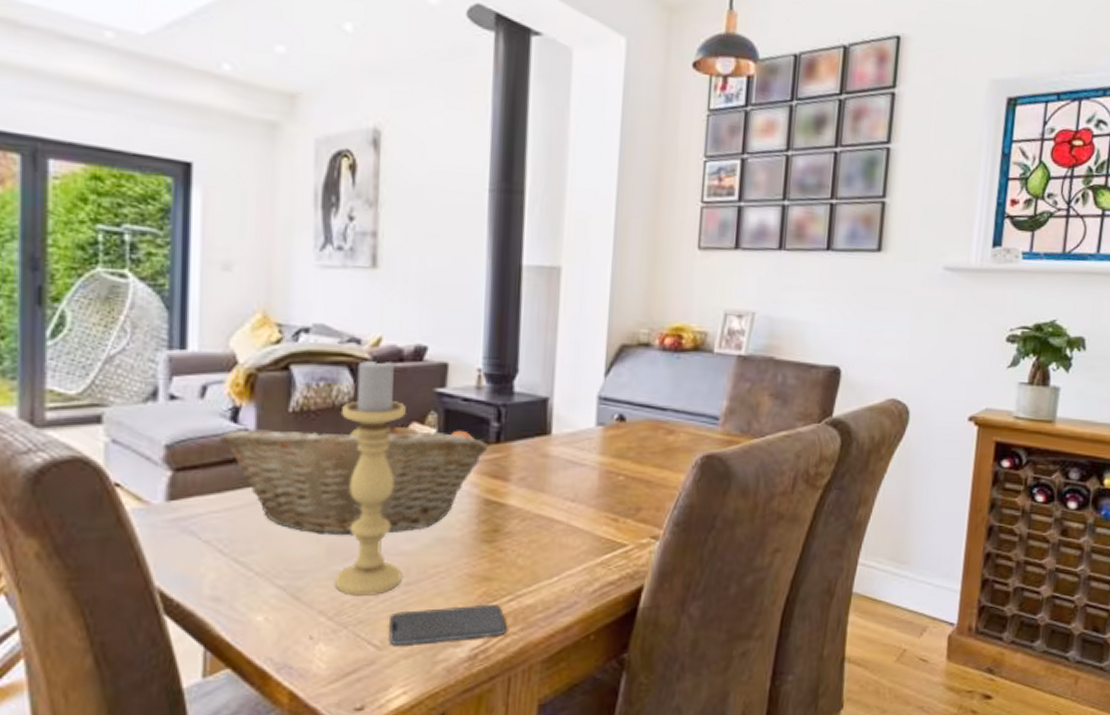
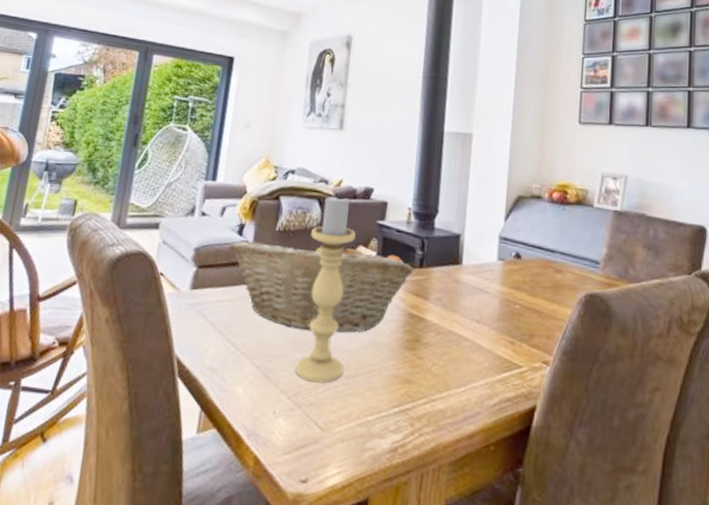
smartphone: present [389,605,506,646] -> none [330,400,422,434]

